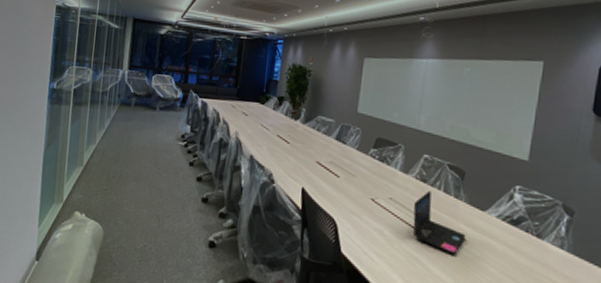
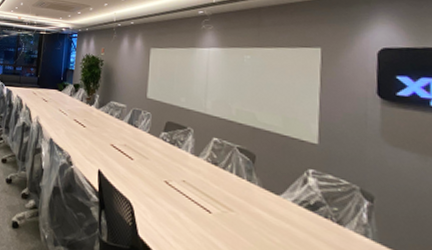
laptop: present [413,190,466,254] -> none [208,173,263,240]

